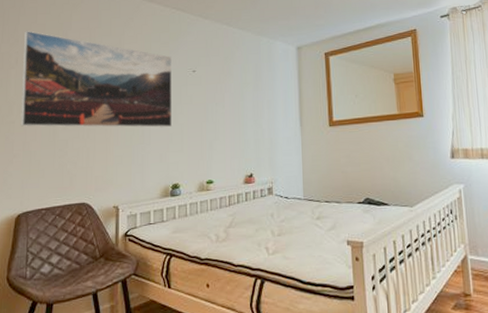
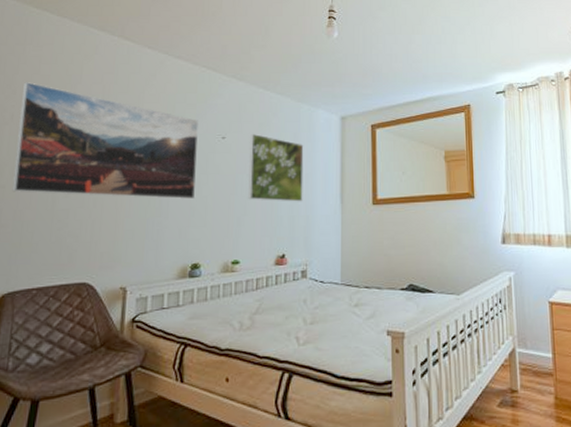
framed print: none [217,66,266,127] -> present [248,133,304,202]

